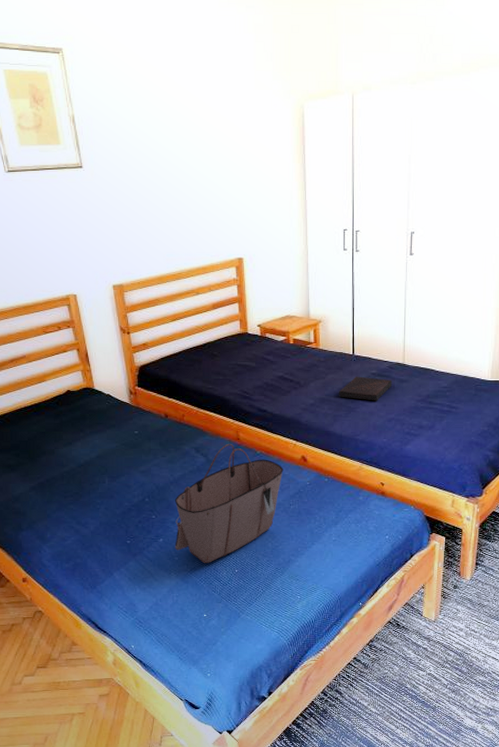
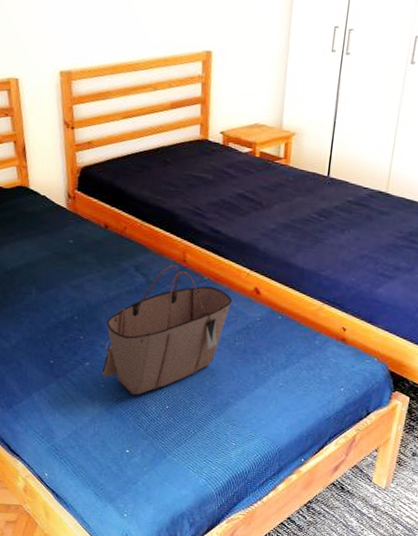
book: present [338,376,393,401] -> none [305,202,371,234]

